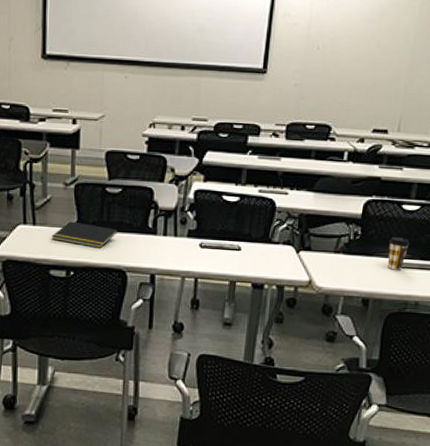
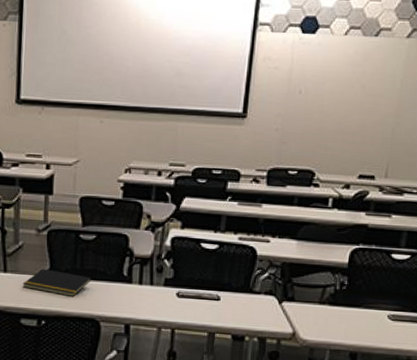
coffee cup: present [387,237,410,270] -> none [376,287,400,323]

